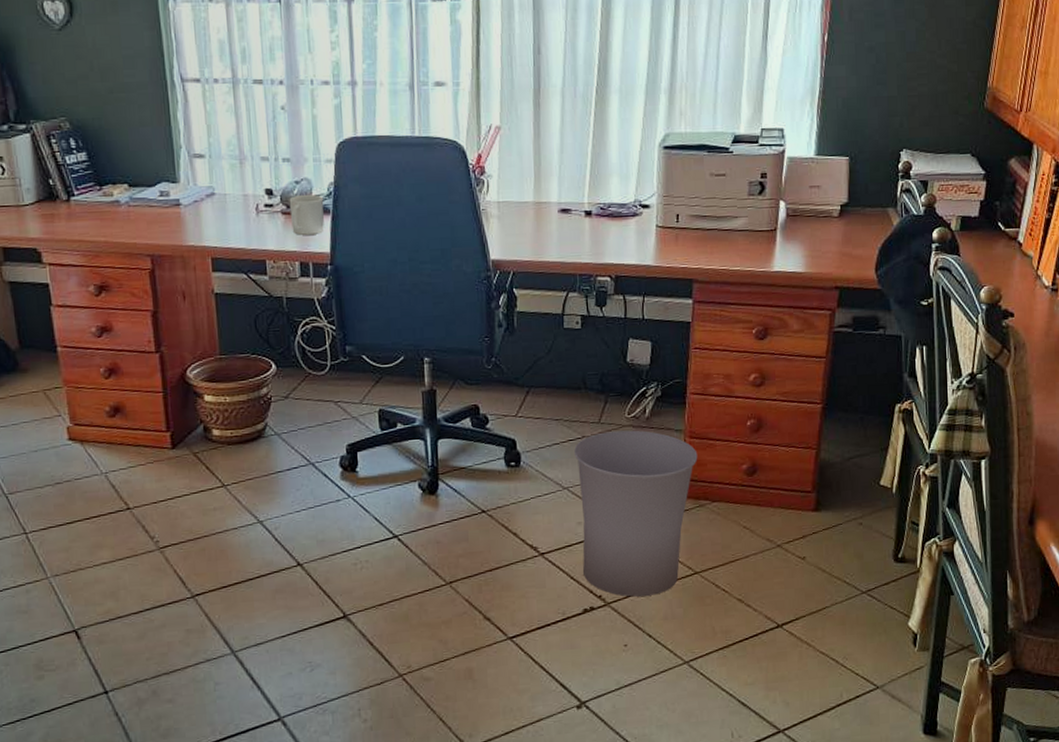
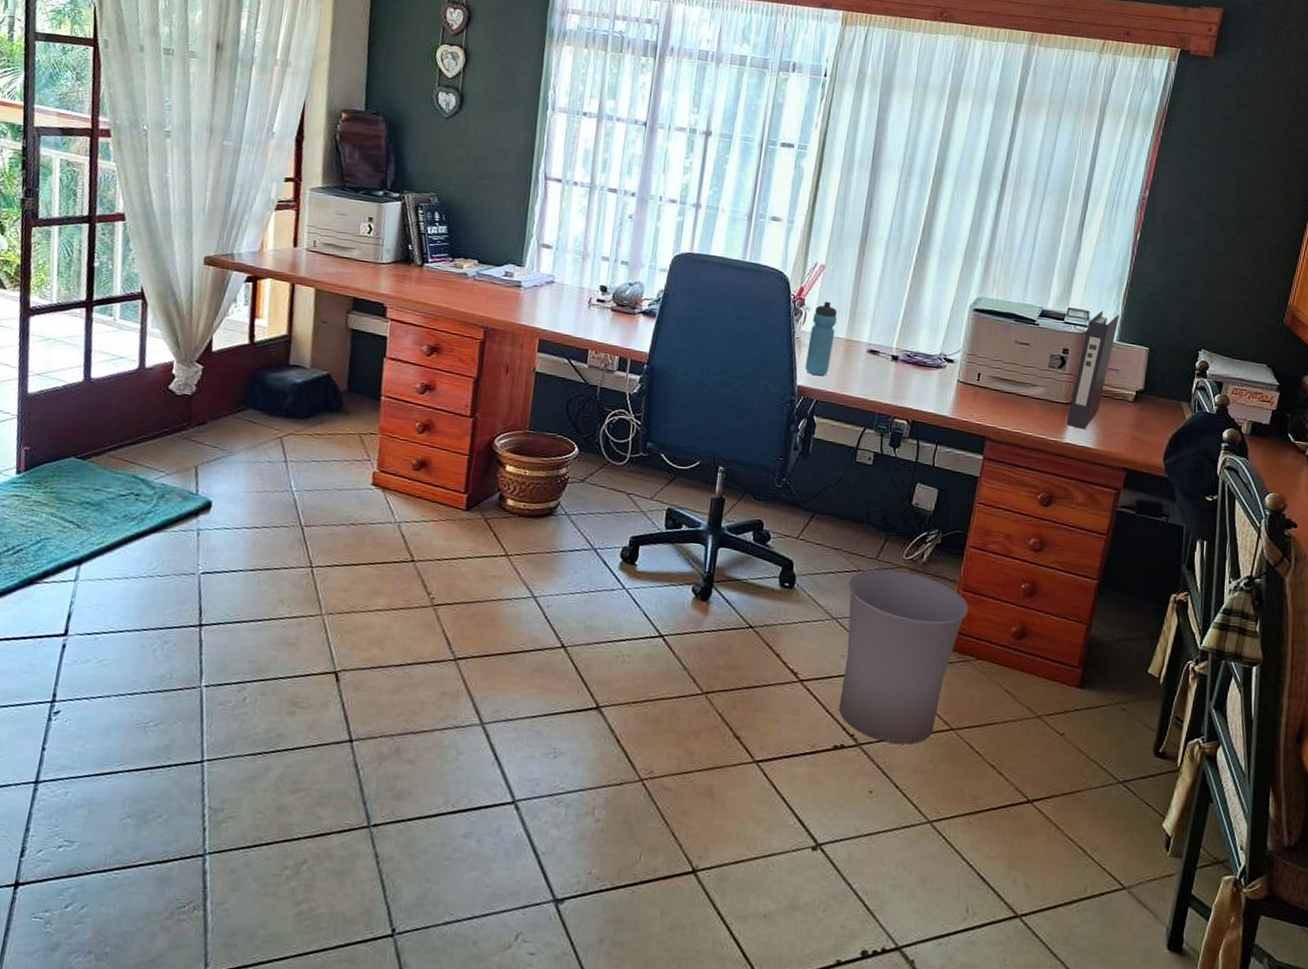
mug: present [289,195,325,235] -> none [618,296,652,334]
water bottle: none [496,165,522,246] -> present [805,301,837,376]
binder: none [773,126,816,254] -> present [1066,311,1120,429]

